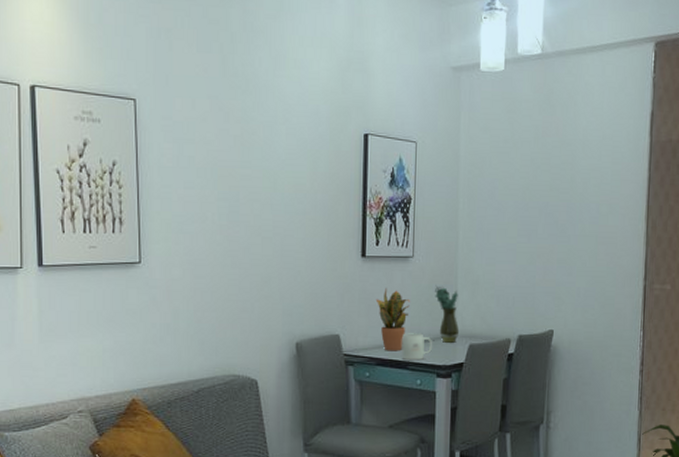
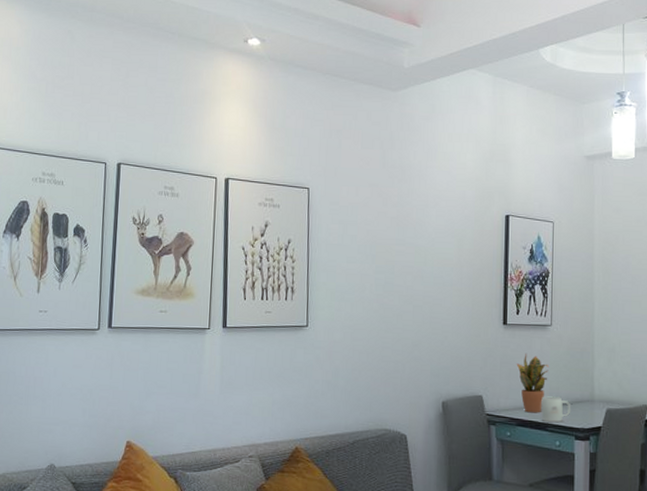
vase: present [435,285,460,343] -> none [572,352,597,407]

